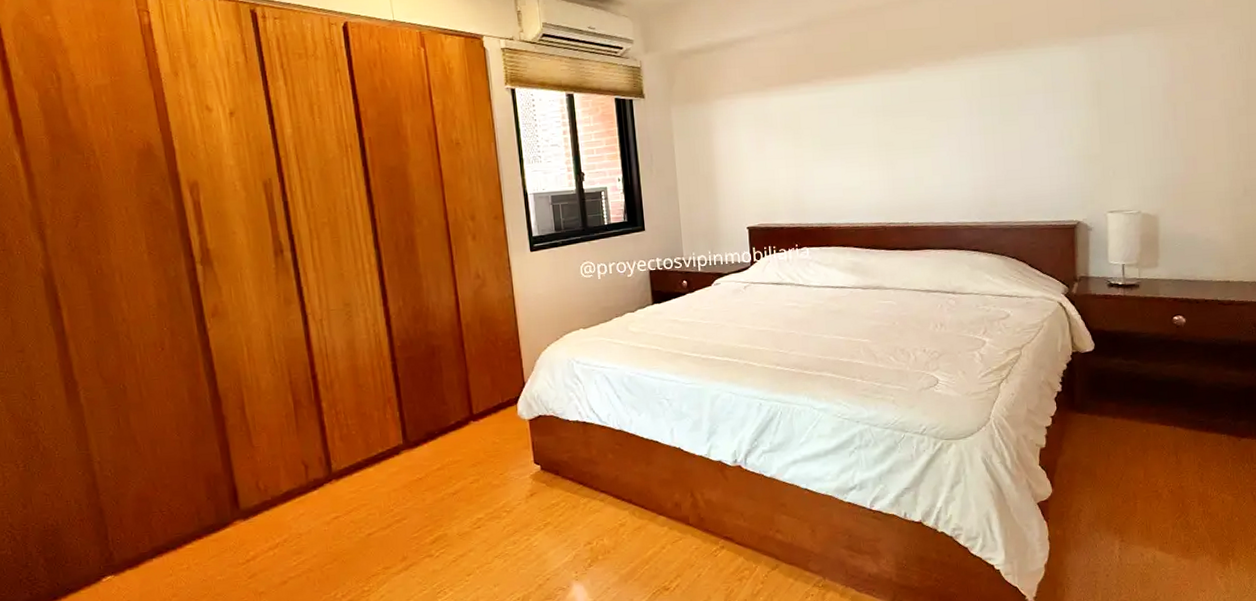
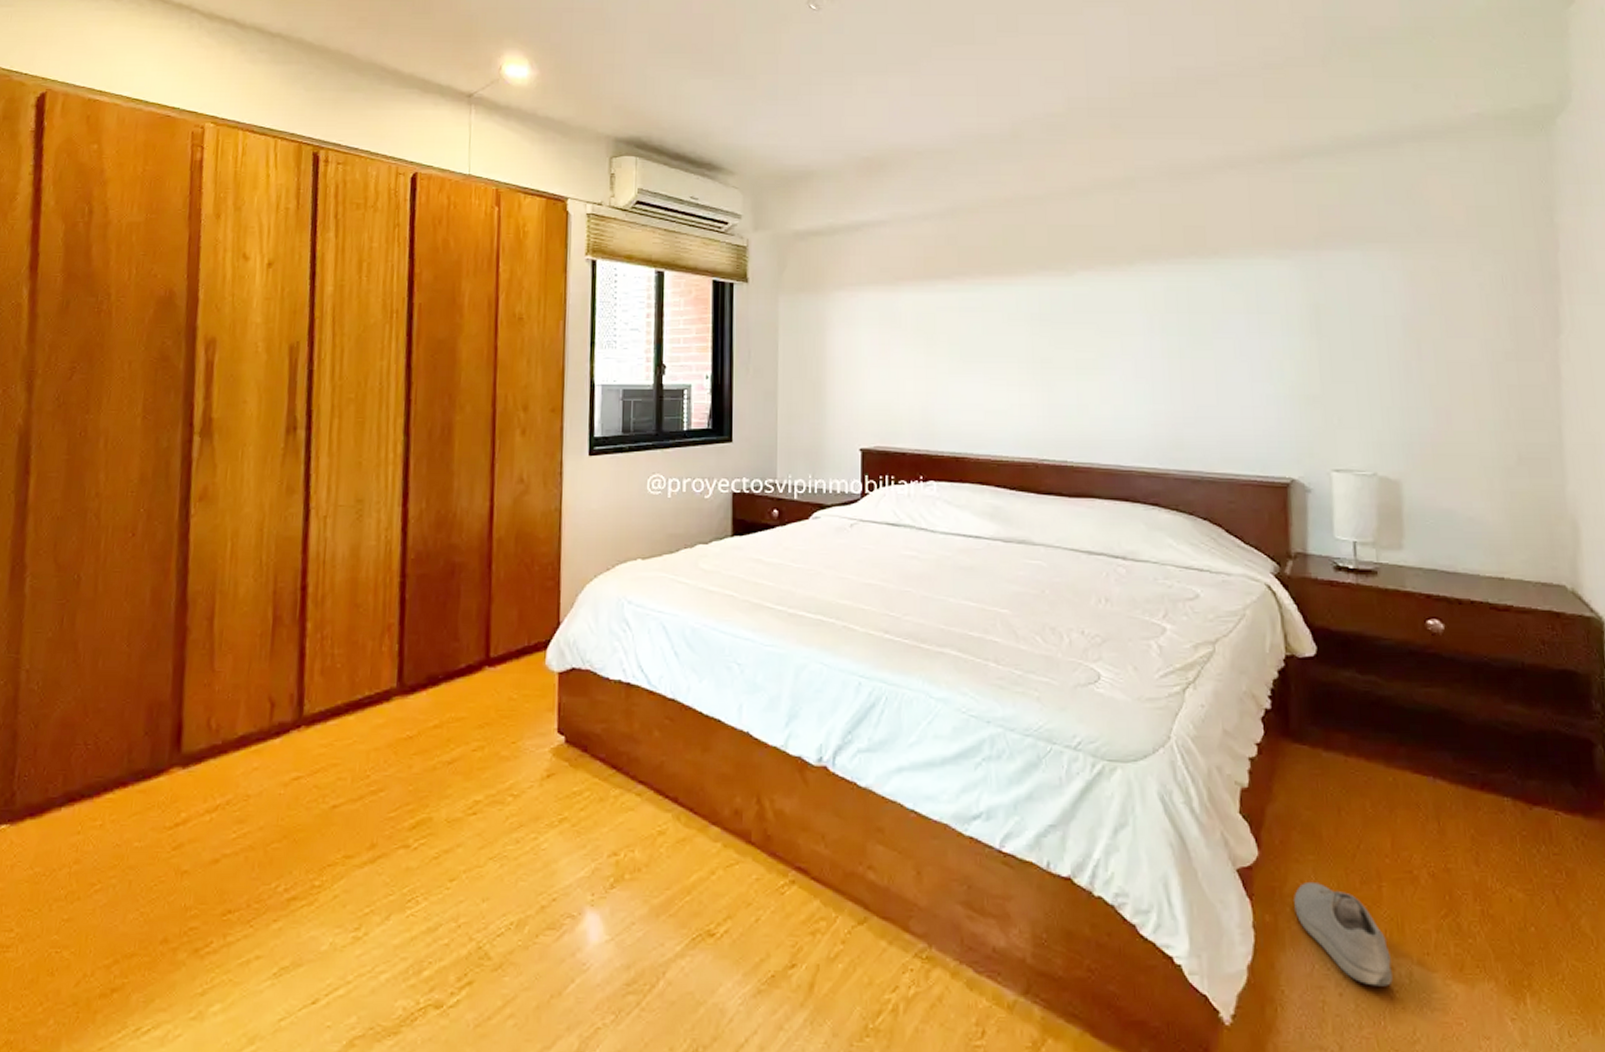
shoe: none [1076,505,1142,568] -> present [1294,881,1393,987]

